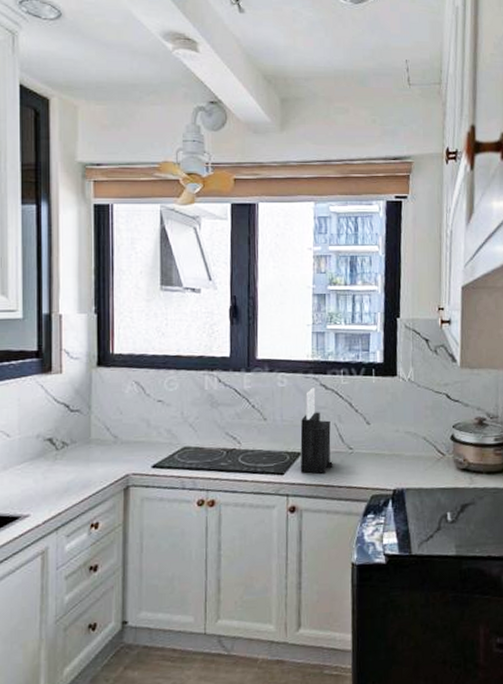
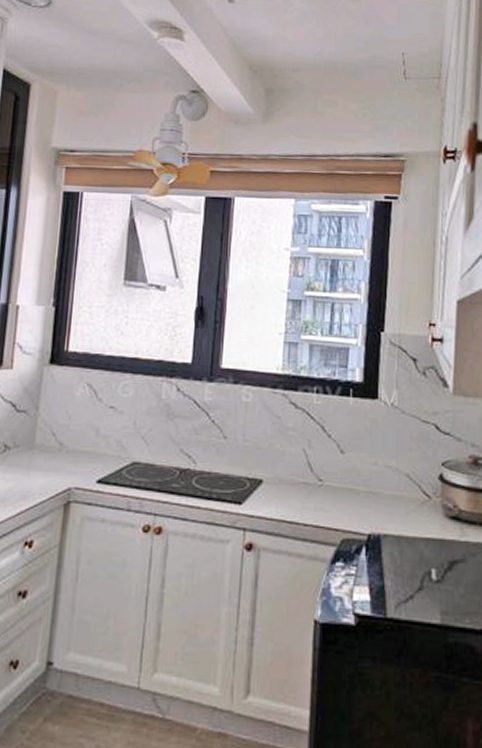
knife block: present [300,388,333,474] -> none [262,405,299,507]

